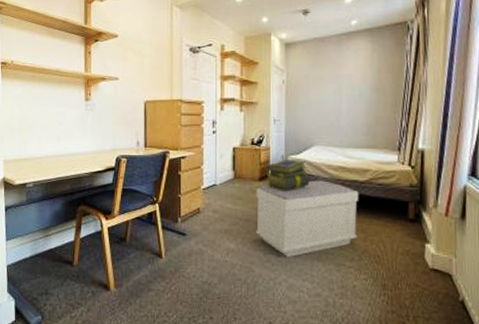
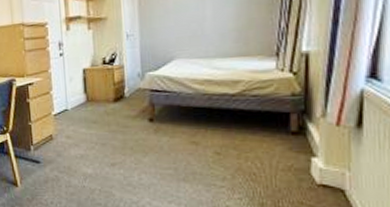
bench: present [255,180,359,258] -> none [111,96,230,180]
stack of books: present [266,158,310,192] -> none [122,76,172,111]

